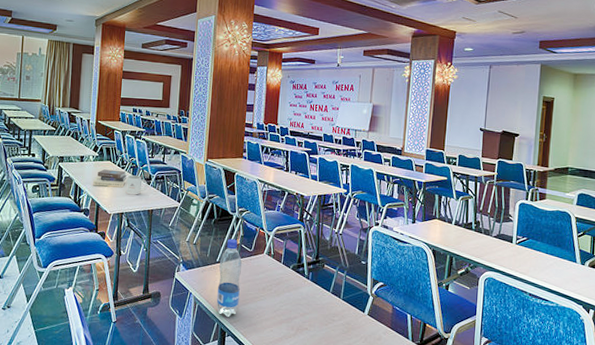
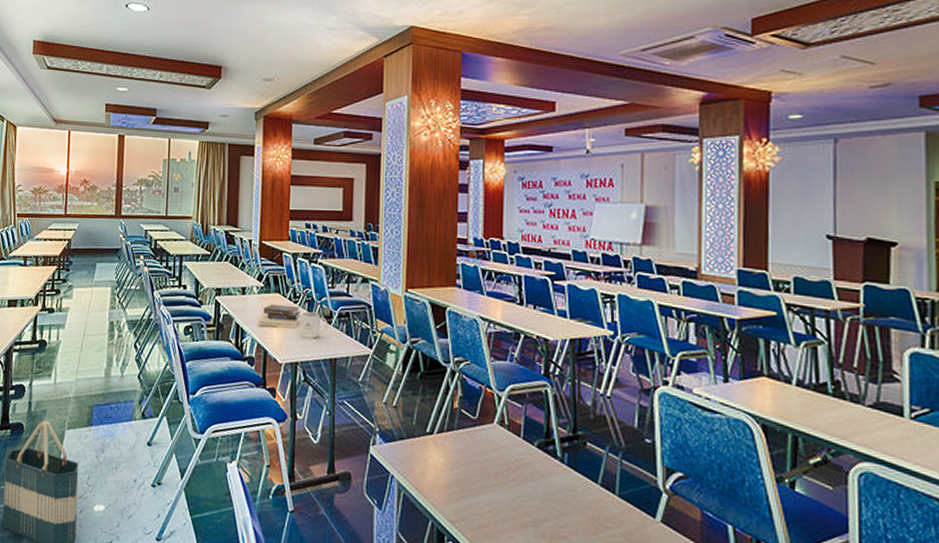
bottle: present [216,238,242,318] -> none [429,400,462,514]

